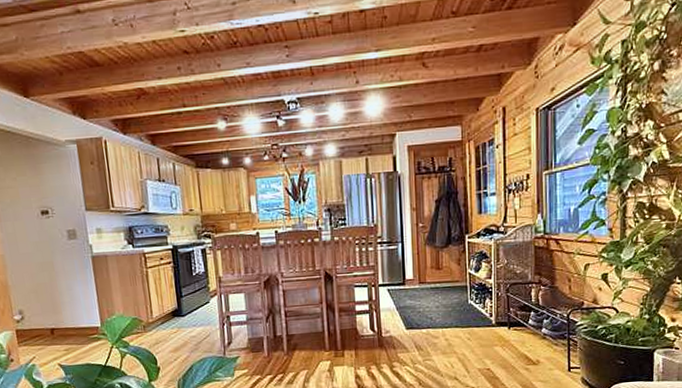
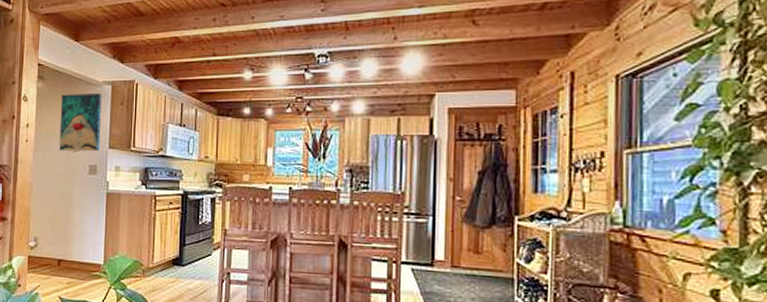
wall art: none [20,154,76,219] -> present [59,94,102,152]

